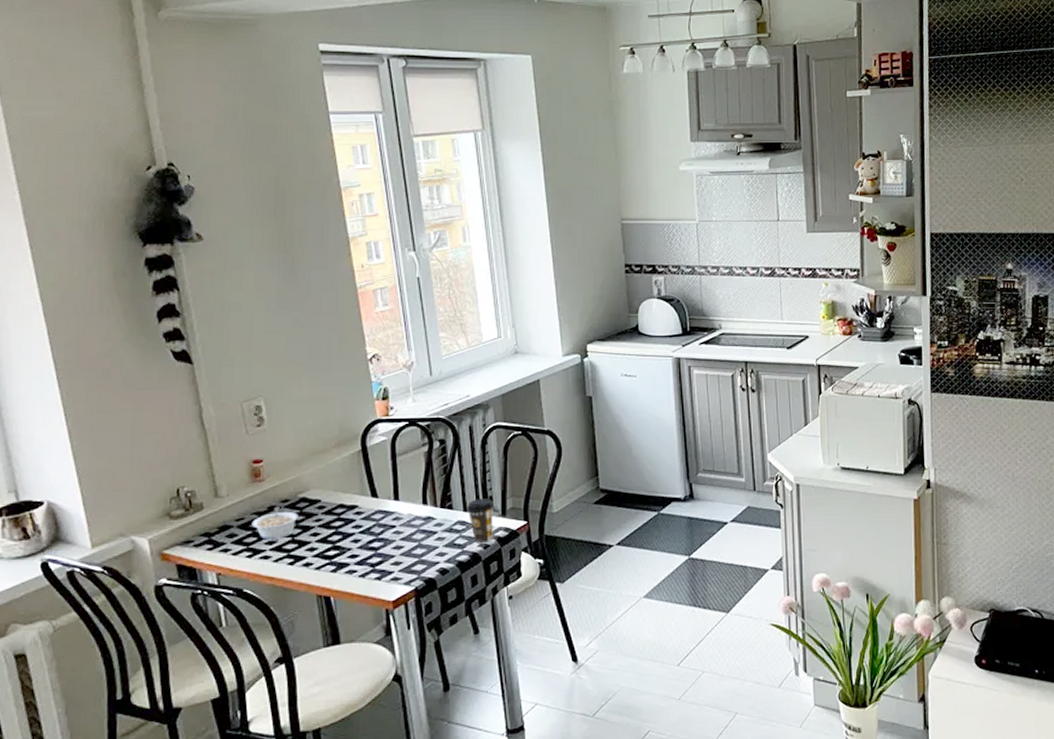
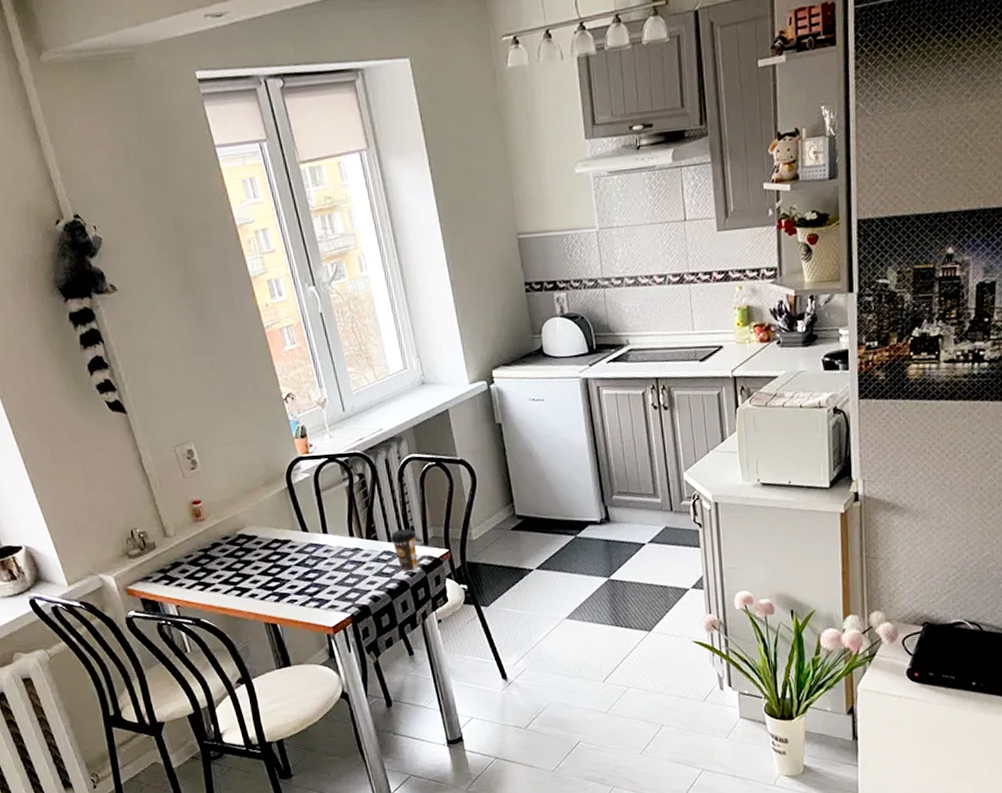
legume: present [251,506,298,540] -> none [199,543,239,574]

